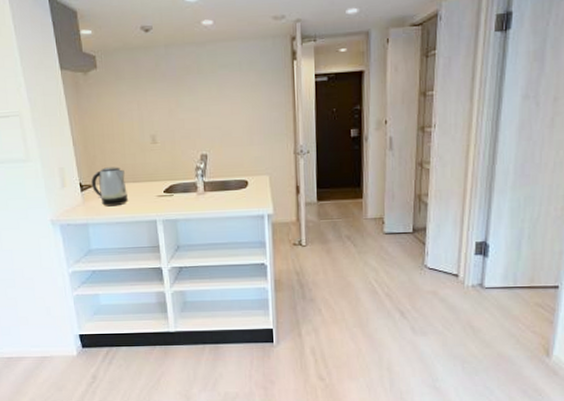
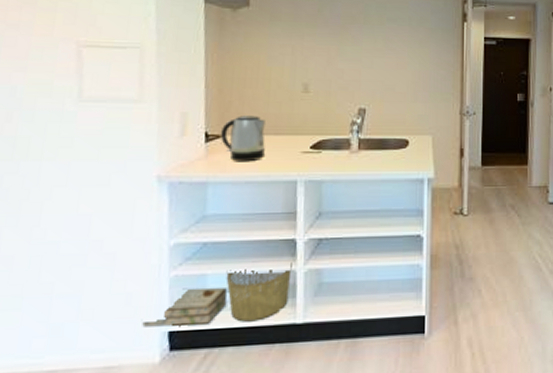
decorative box: none [60,304,117,331] -> present [142,287,228,327]
basket: none [112,285,162,330] -> present [226,261,292,322]

